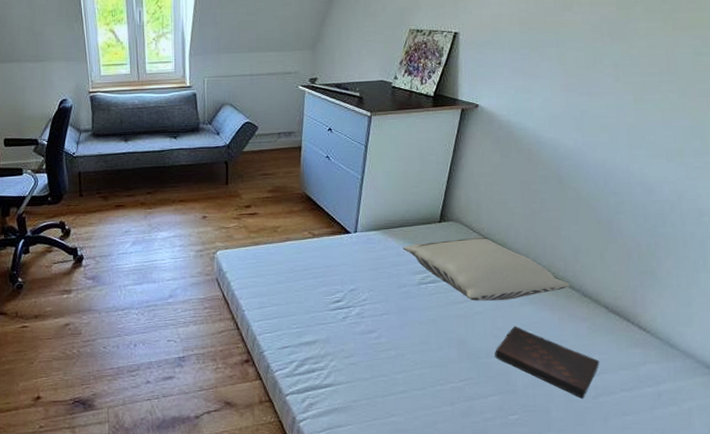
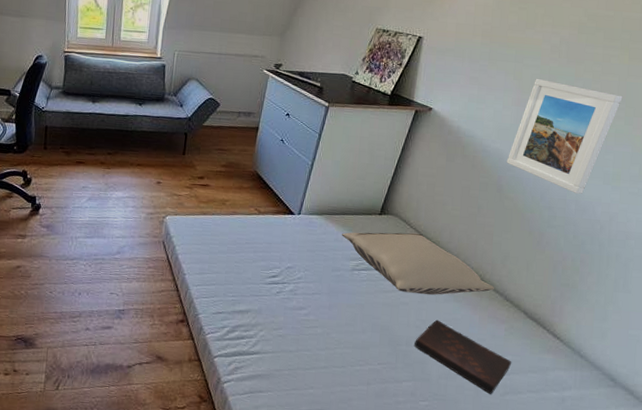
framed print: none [563,60,673,176] -> present [506,78,623,195]

